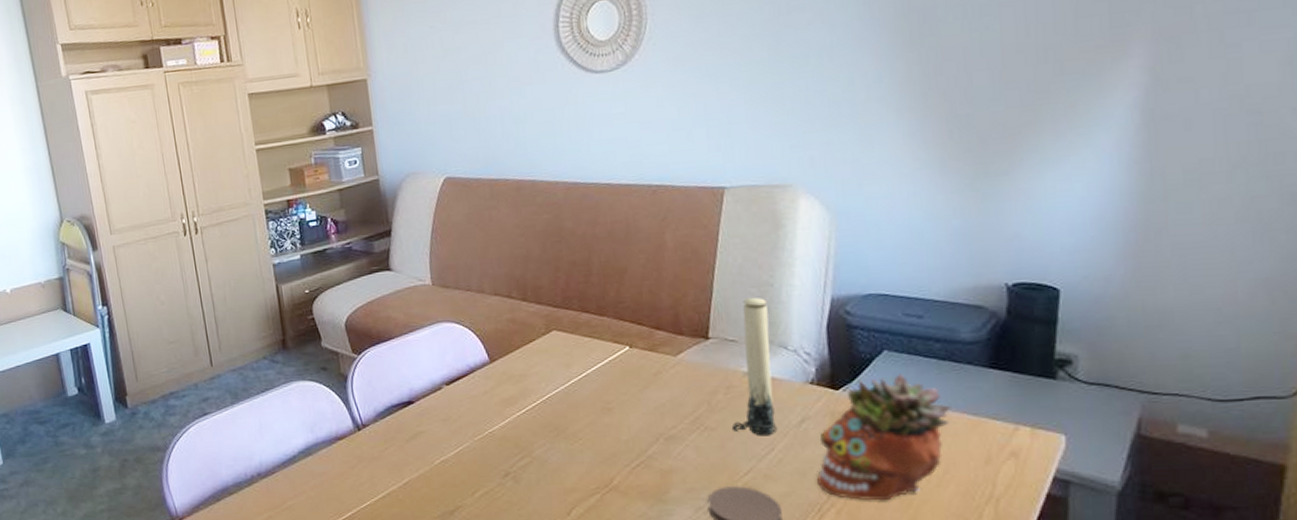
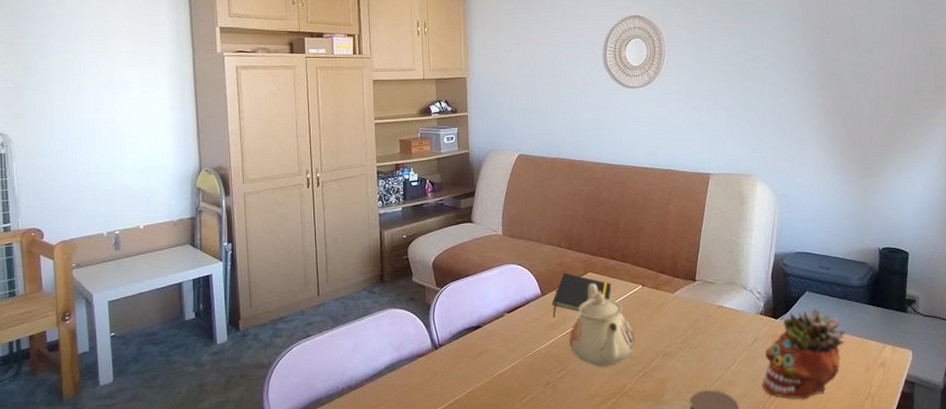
notepad: none [504,331,586,390] -> present [551,272,611,317]
teapot: none [531,345,624,453] -> present [569,283,635,366]
candle: present [731,297,778,436] -> none [708,251,738,353]

